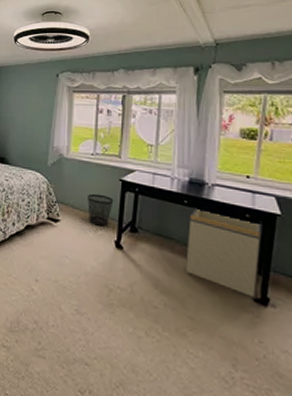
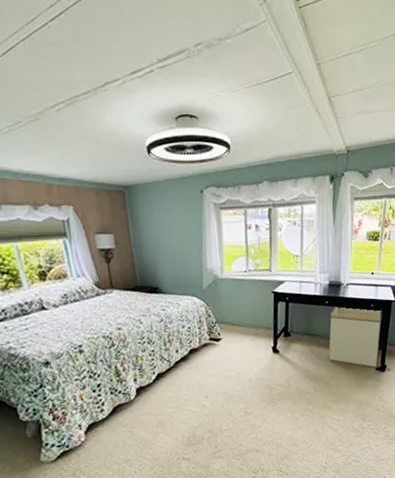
wastebasket: present [87,193,114,227] -> none [245,308,268,337]

